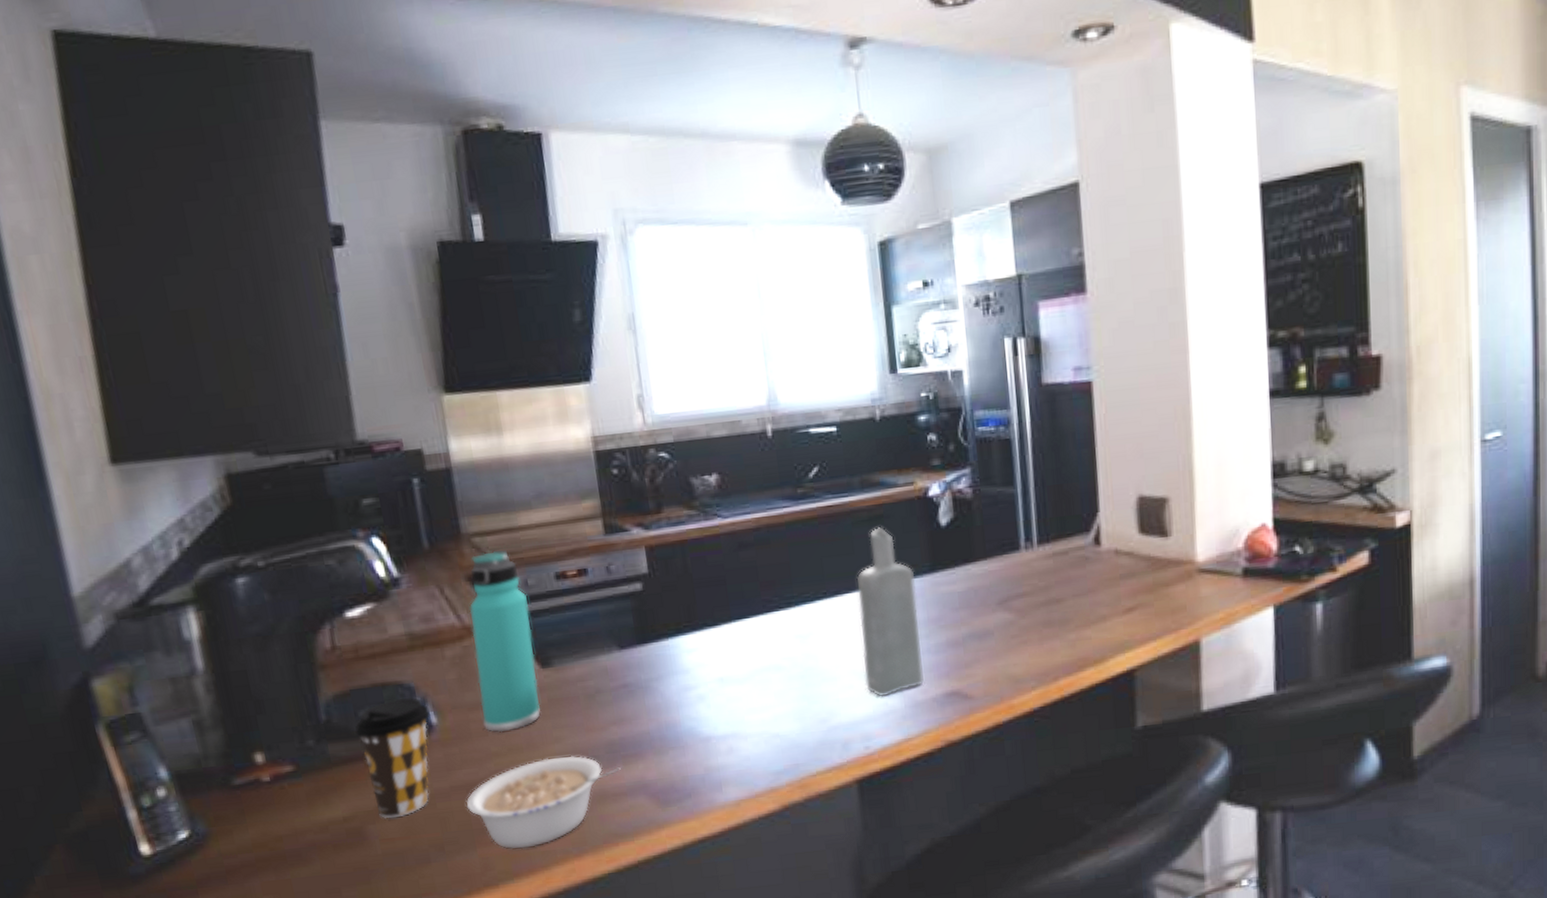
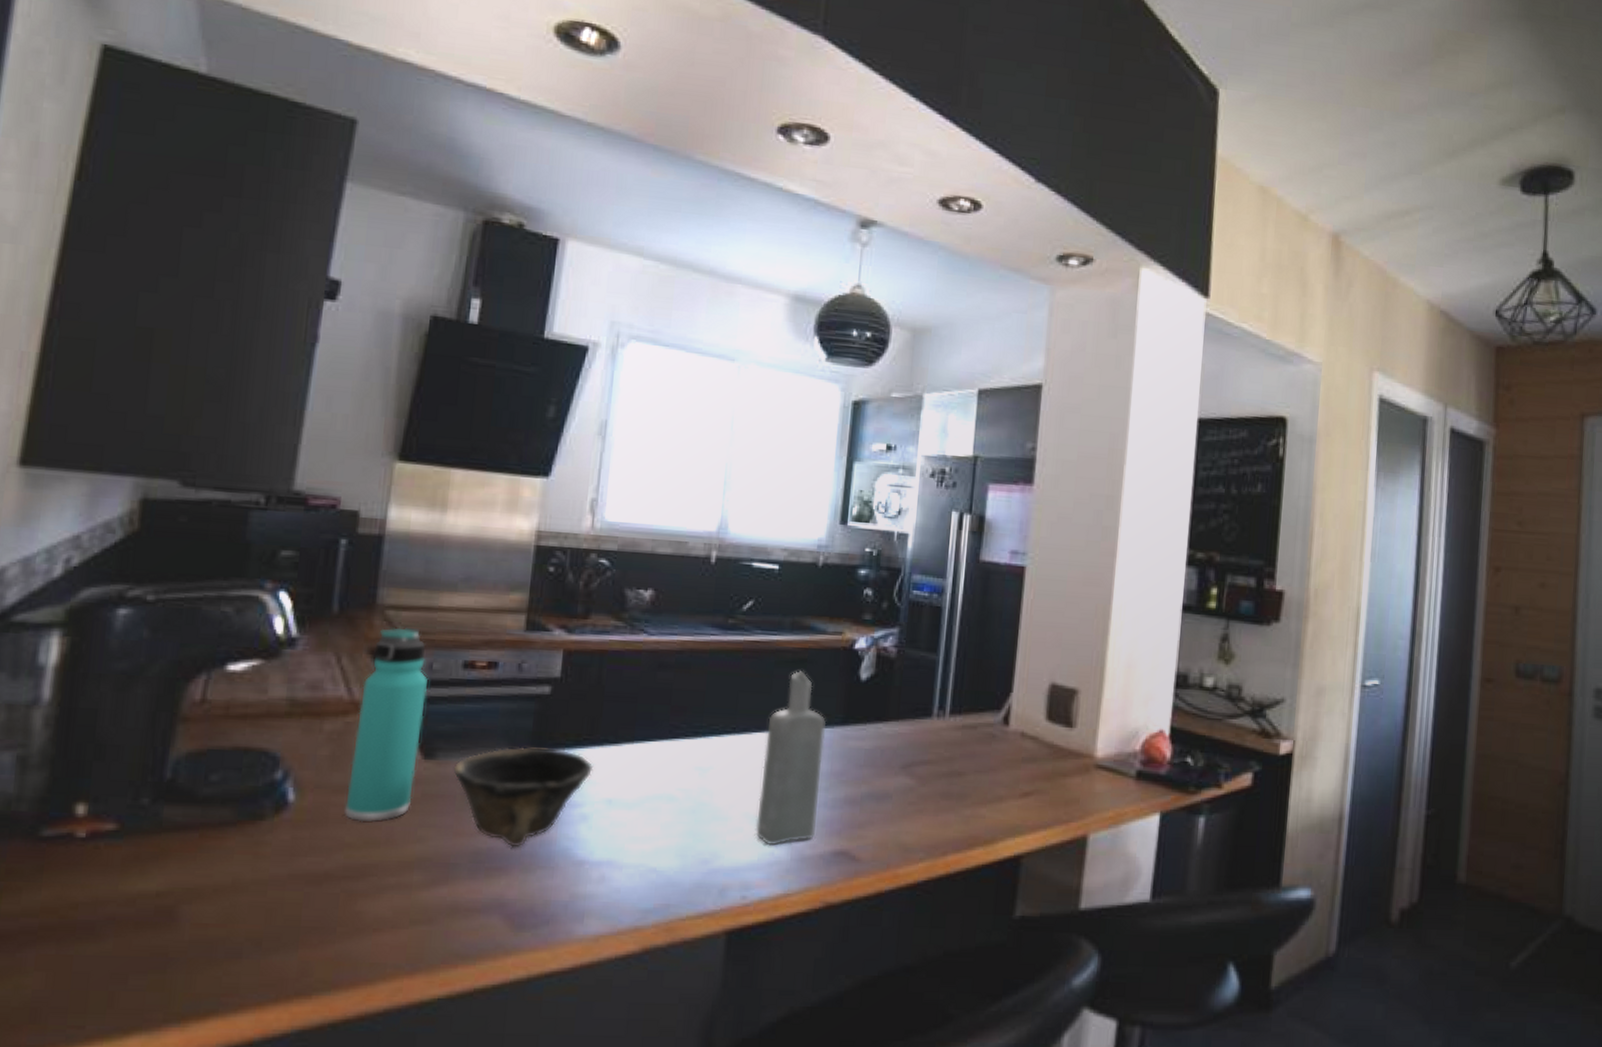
coffee cup: present [355,697,432,819] -> none [198,768,290,901]
legume: present [465,755,621,850] -> none [300,858,481,957]
bowl: none [570,639,700,734] -> present [453,746,594,848]

